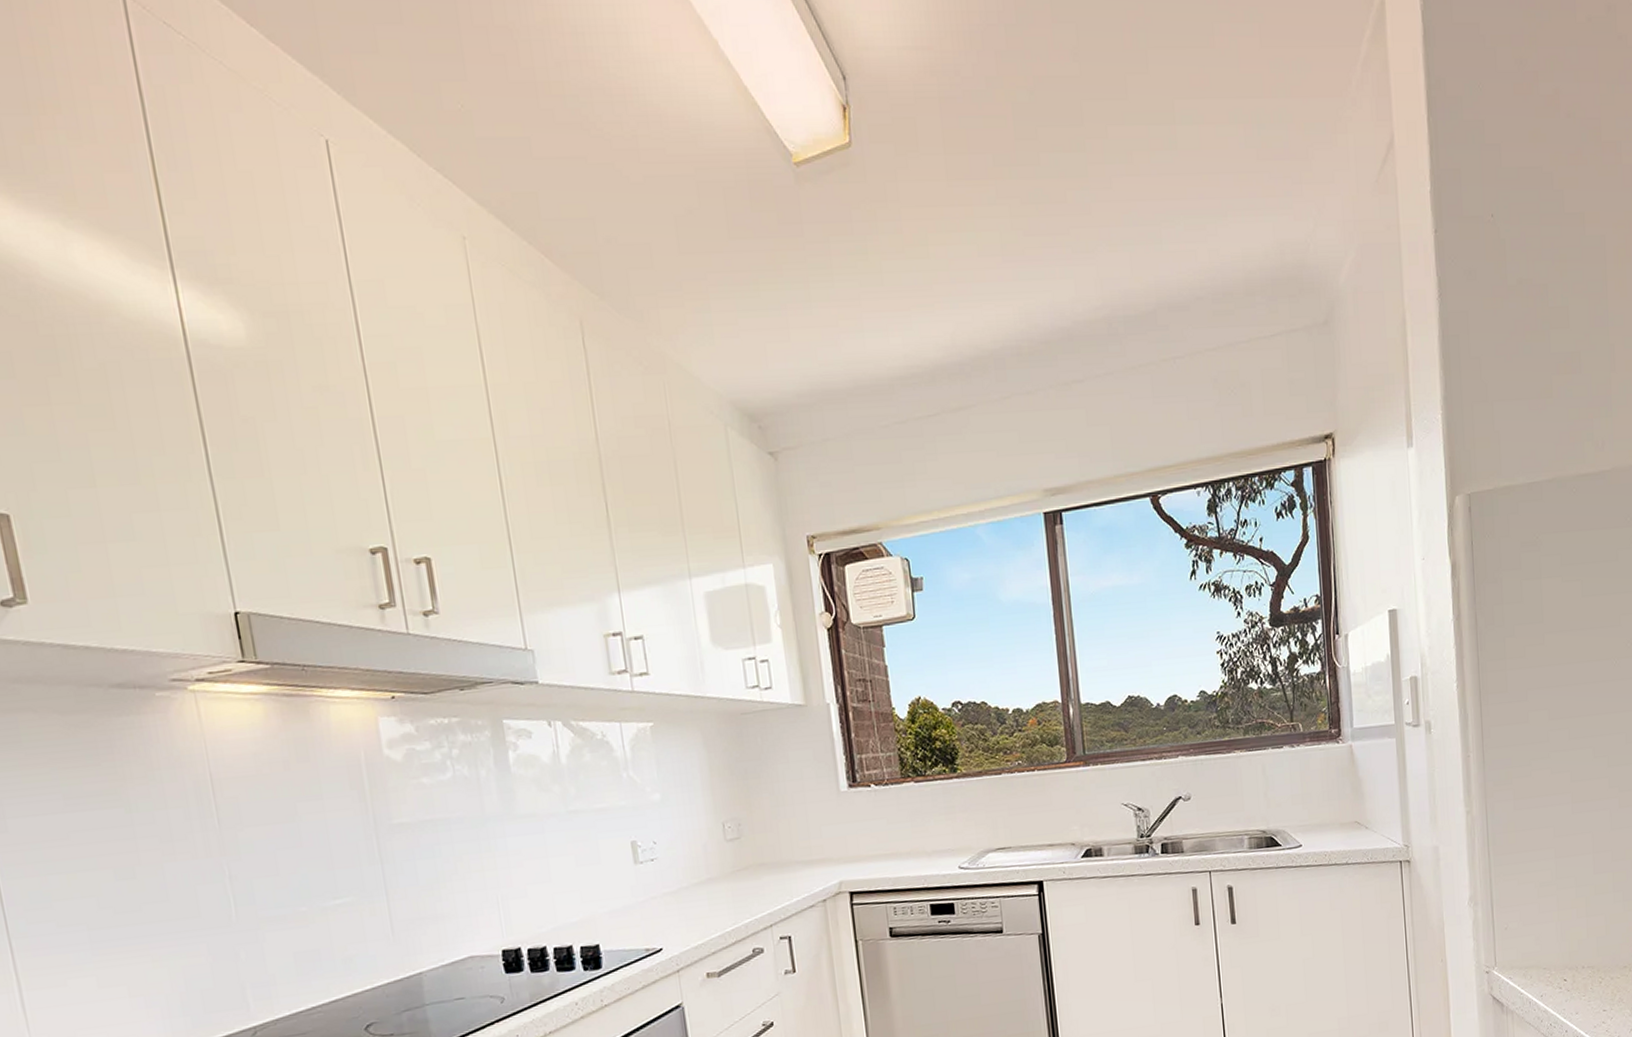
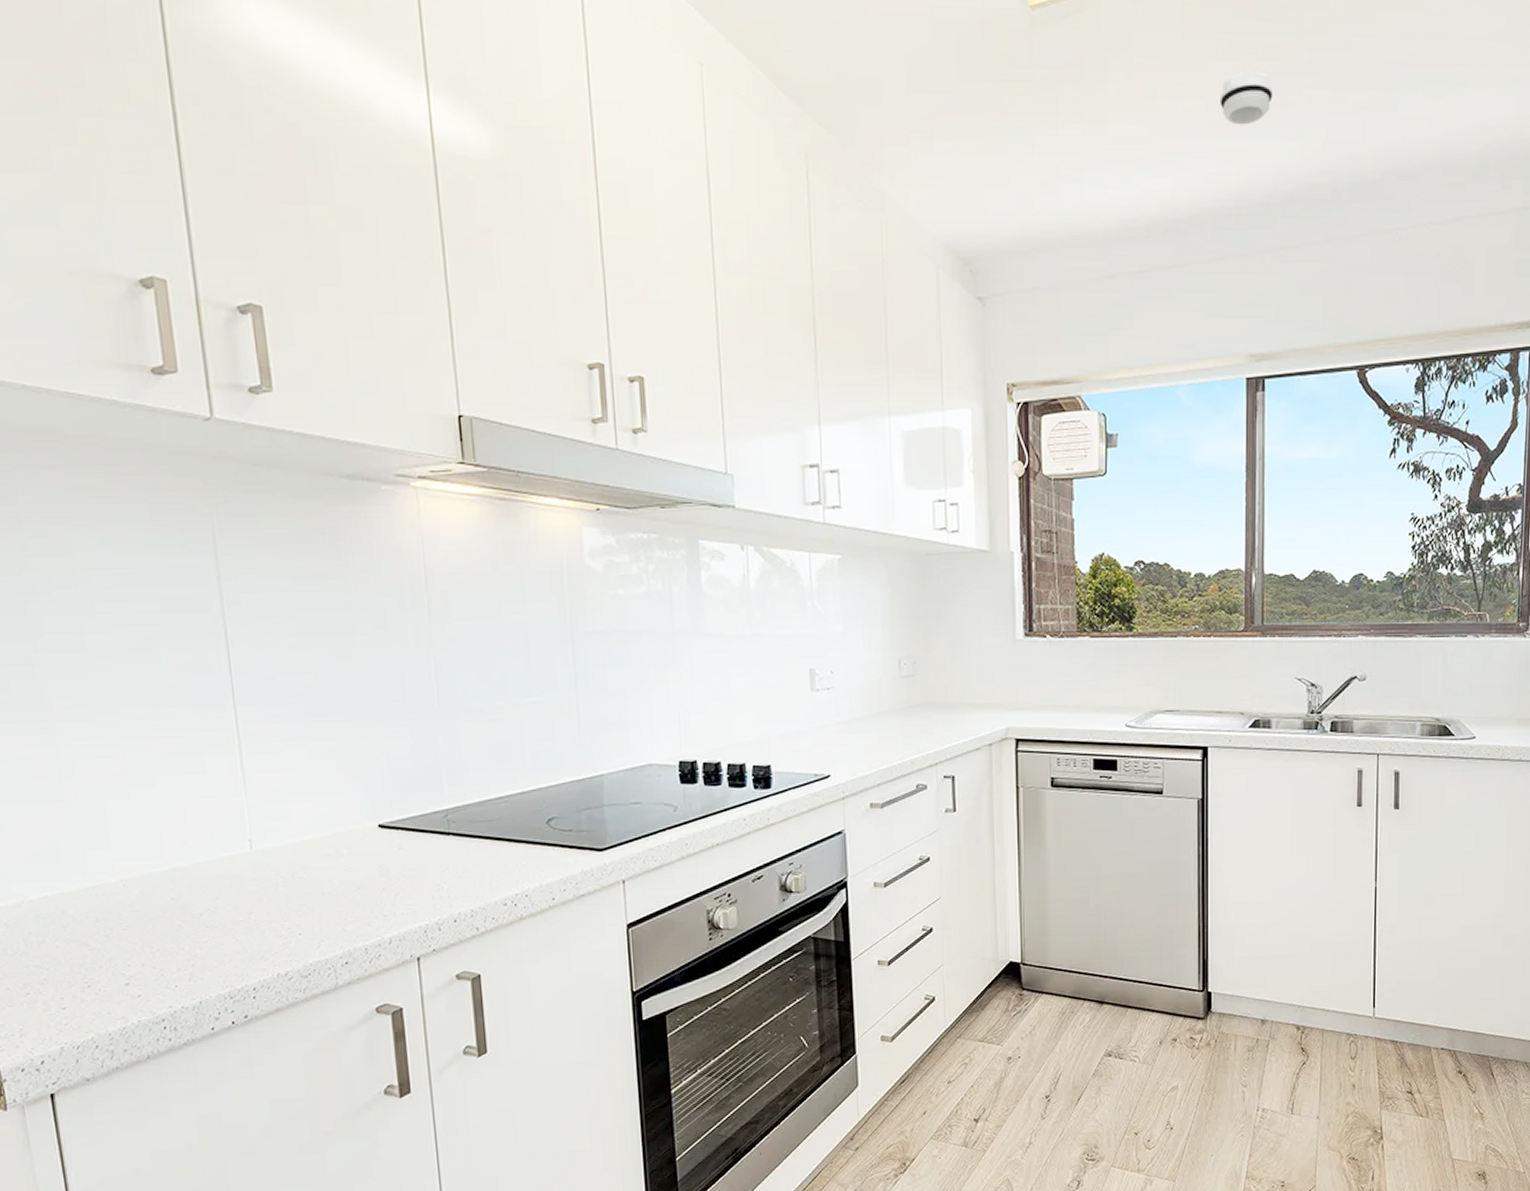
smoke detector: none [990,214,1041,267] -> present [1219,71,1273,125]

